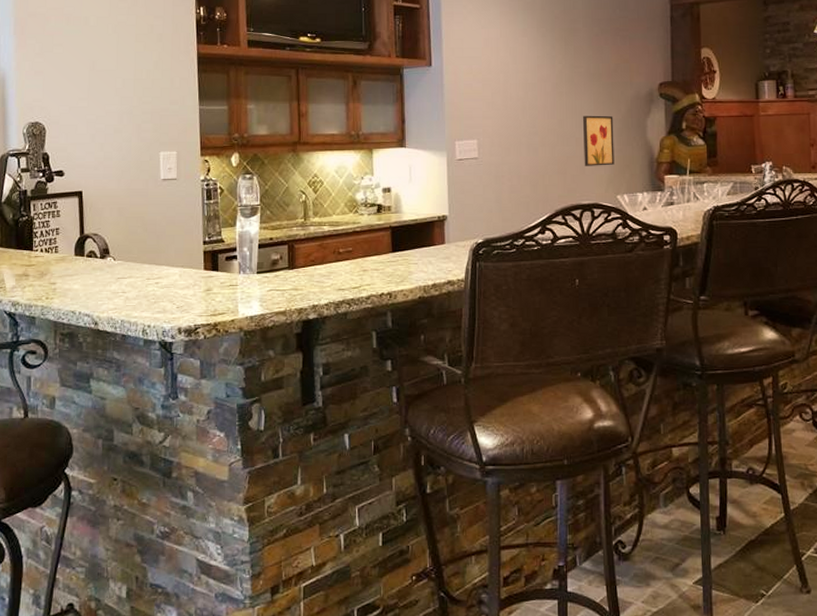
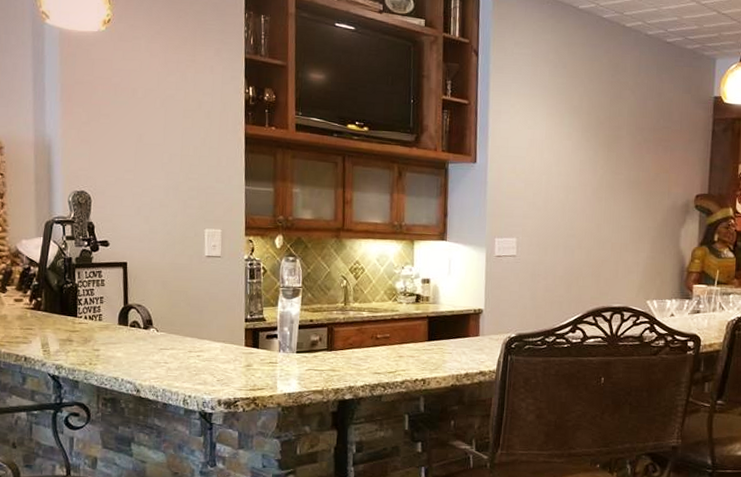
wall art: present [583,115,615,166] -> none [618,221,649,272]

